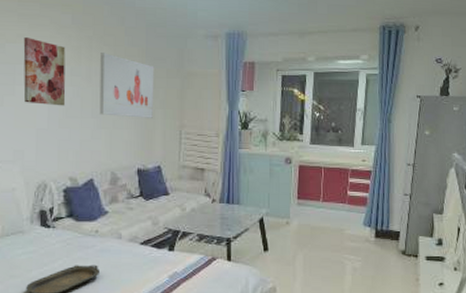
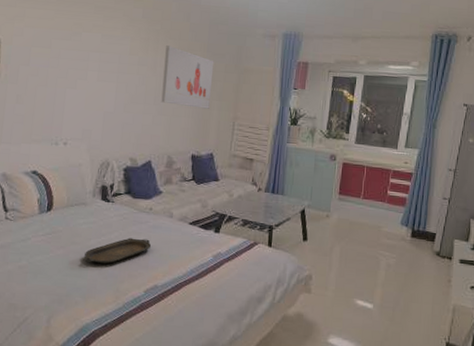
wall art: present [23,37,66,106] -> none [95,28,135,93]

